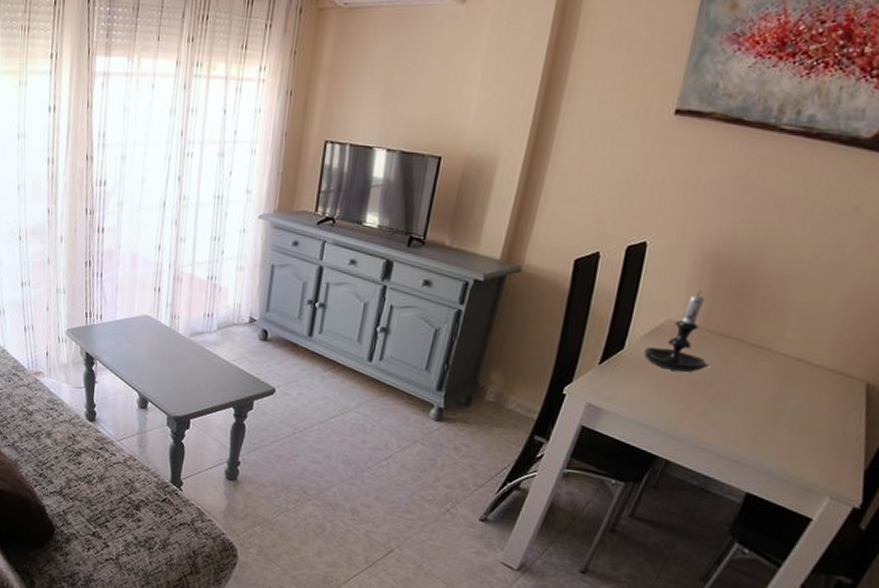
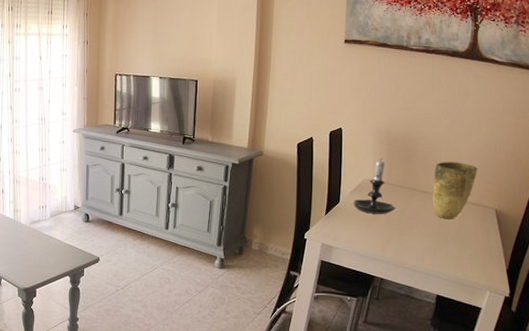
vase: none [767,304,851,390] -> present [432,162,477,220]

